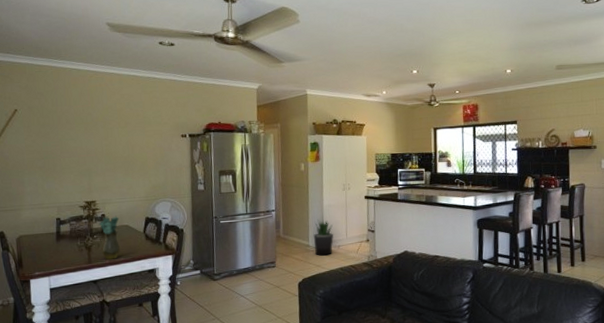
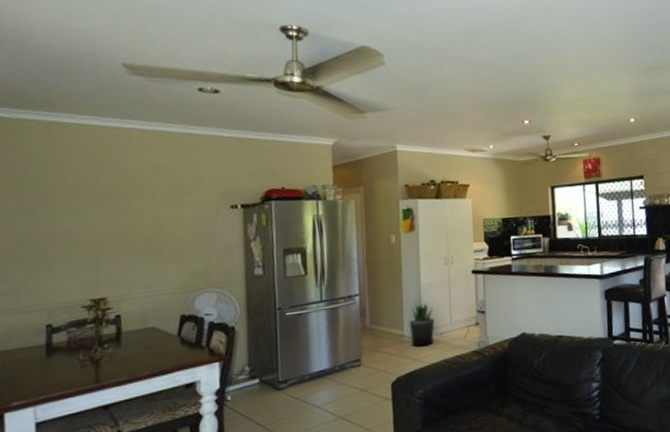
vase: present [98,215,120,260] -> none [111,315,144,376]

